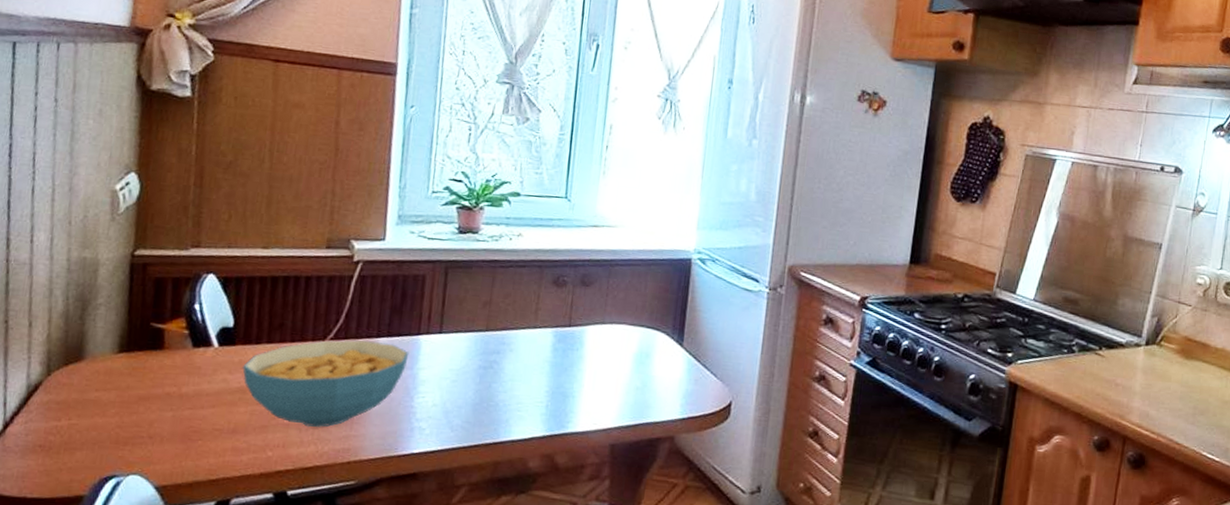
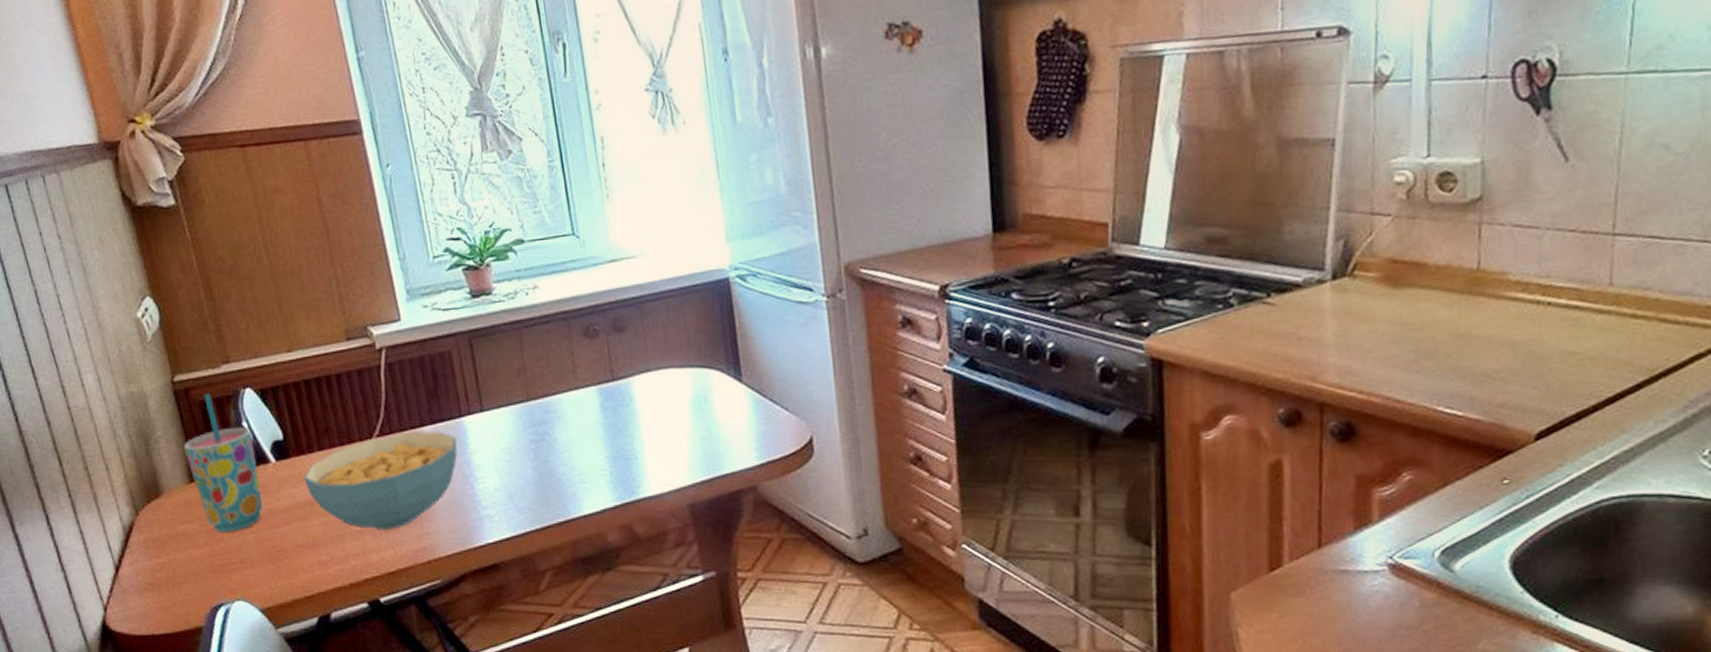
cup: none [122,271,201,407] -> present [183,393,263,533]

